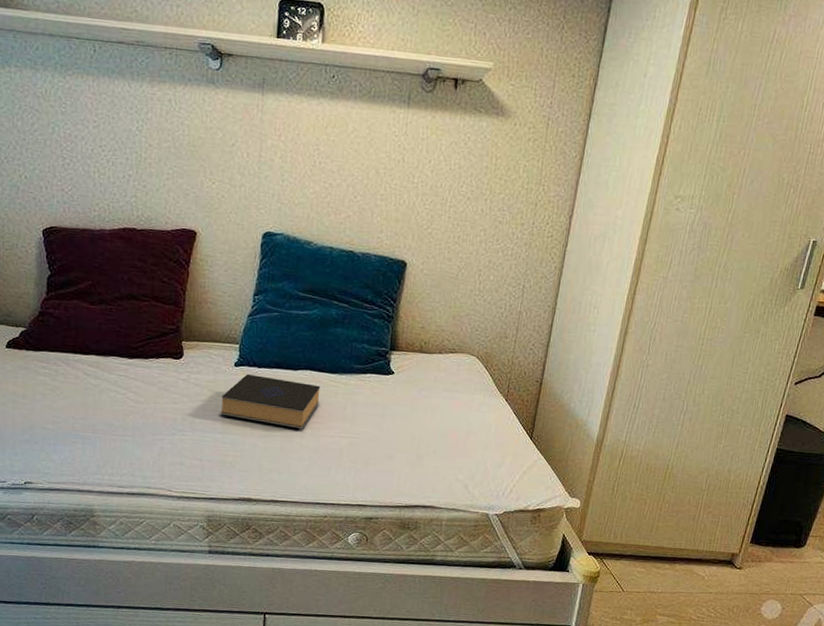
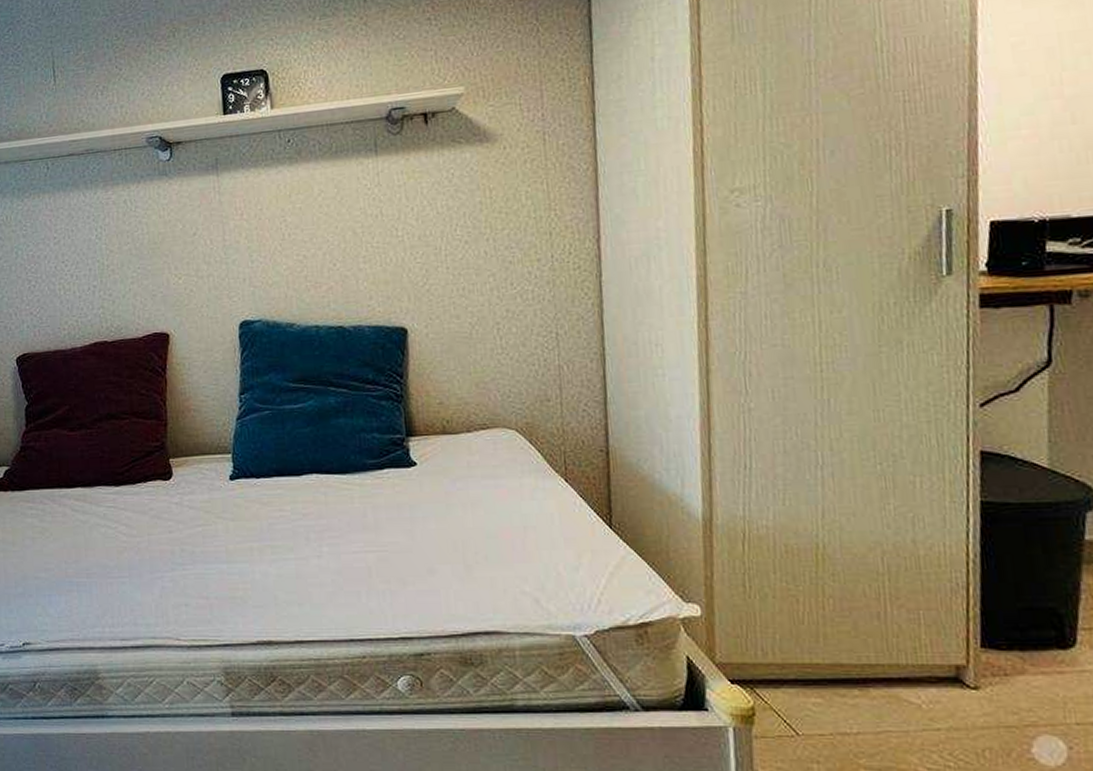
book: present [220,374,321,430] -> none [220,487,333,548]

